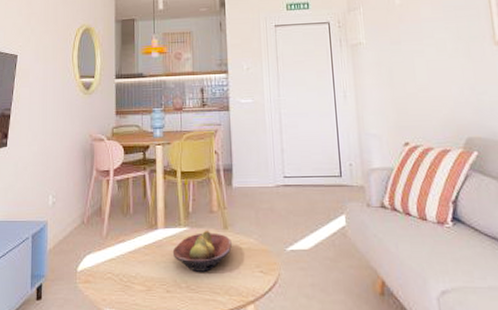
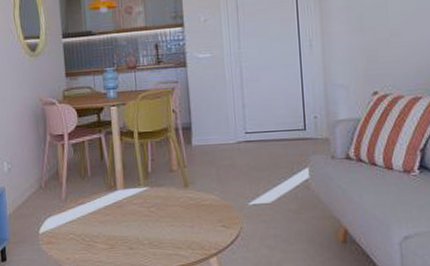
fruit bowl: present [172,230,232,272] -> none [133,188,193,229]

